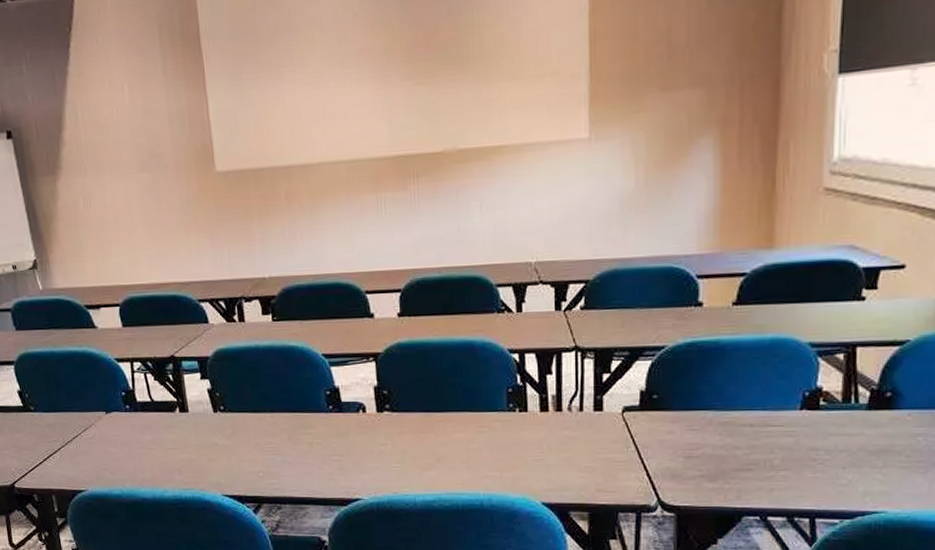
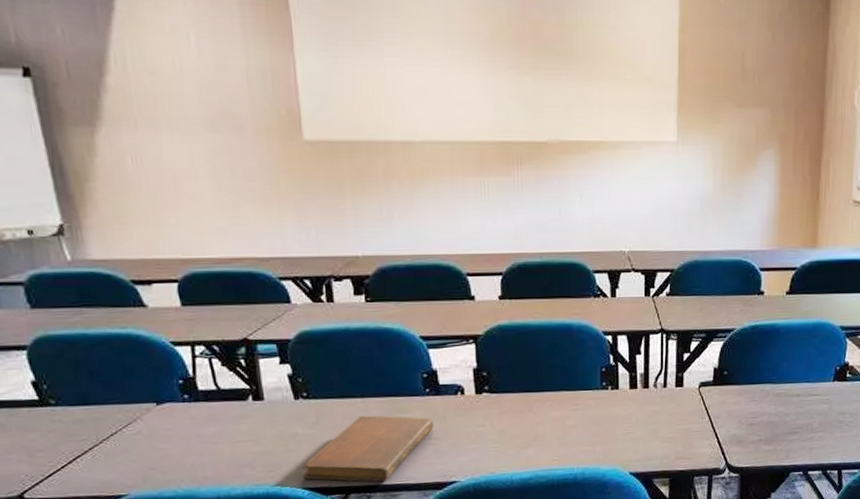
notebook: none [221,429,338,495] -> present [302,415,435,482]

